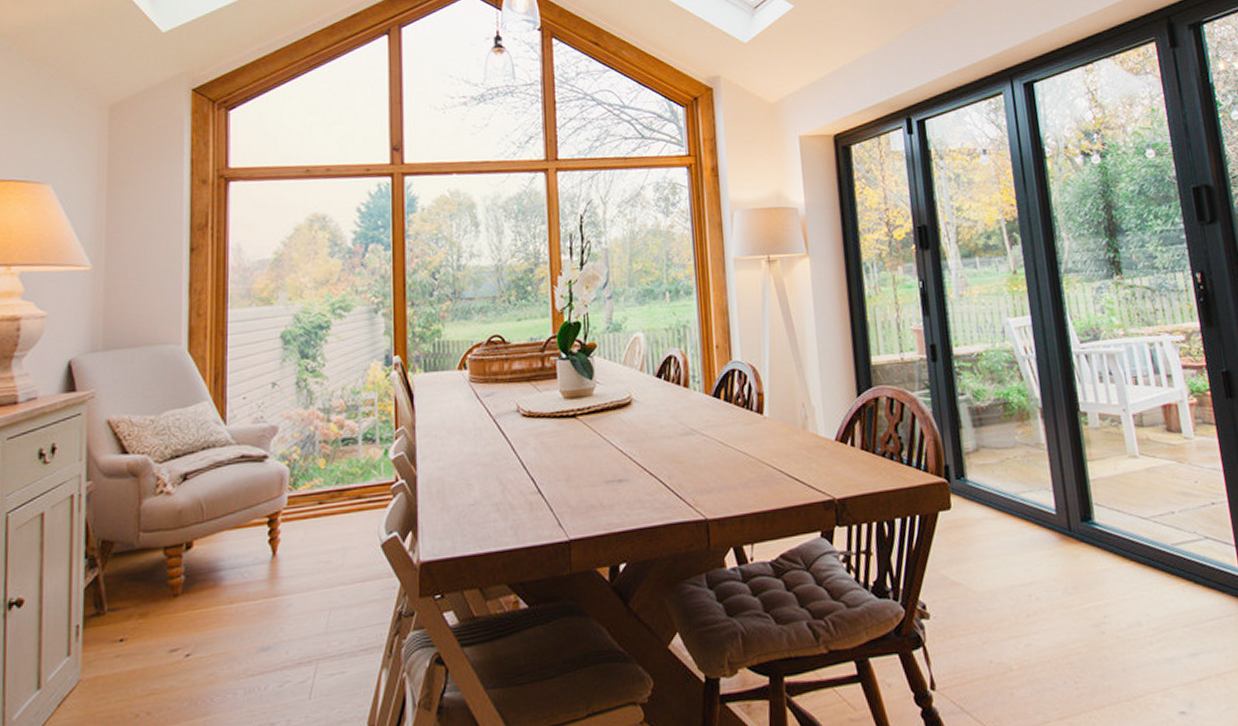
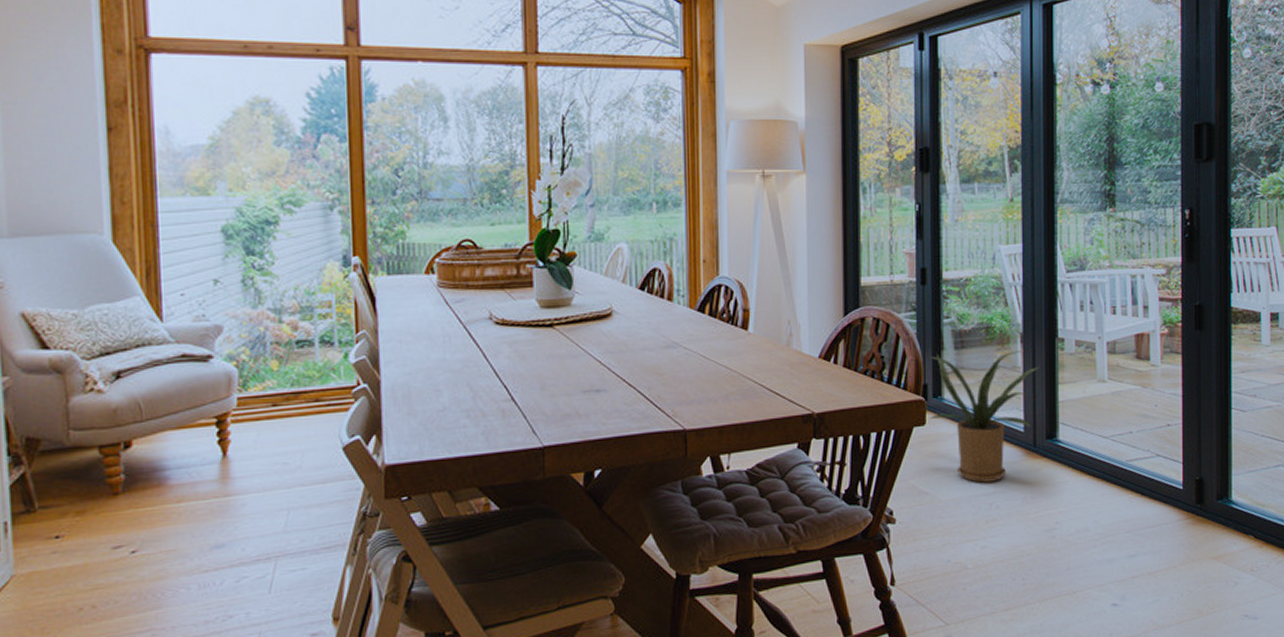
house plant: none [948,425,1066,572] -> present [929,349,1041,483]

